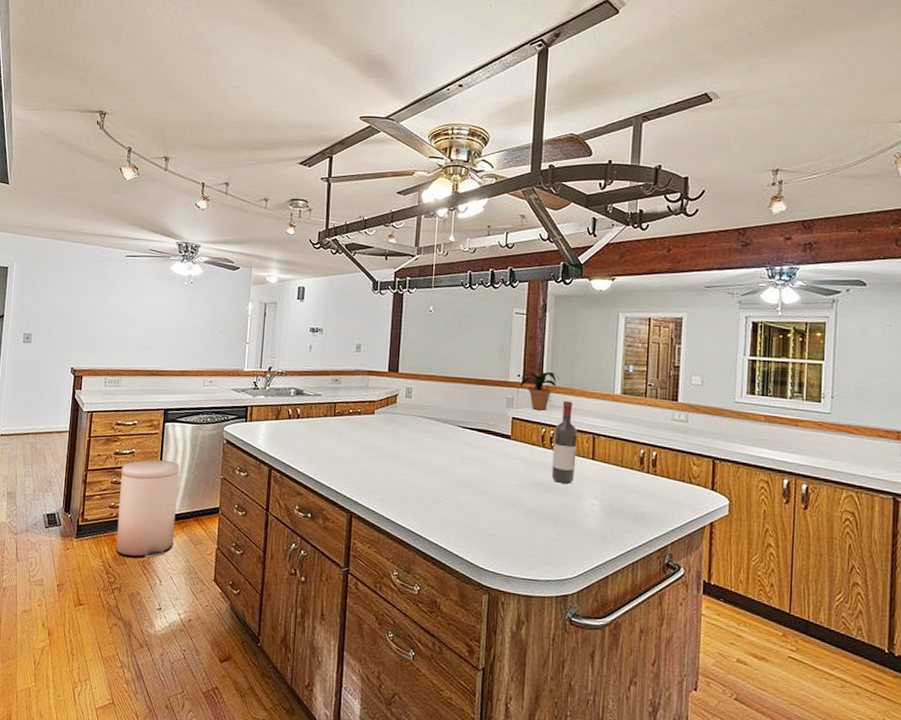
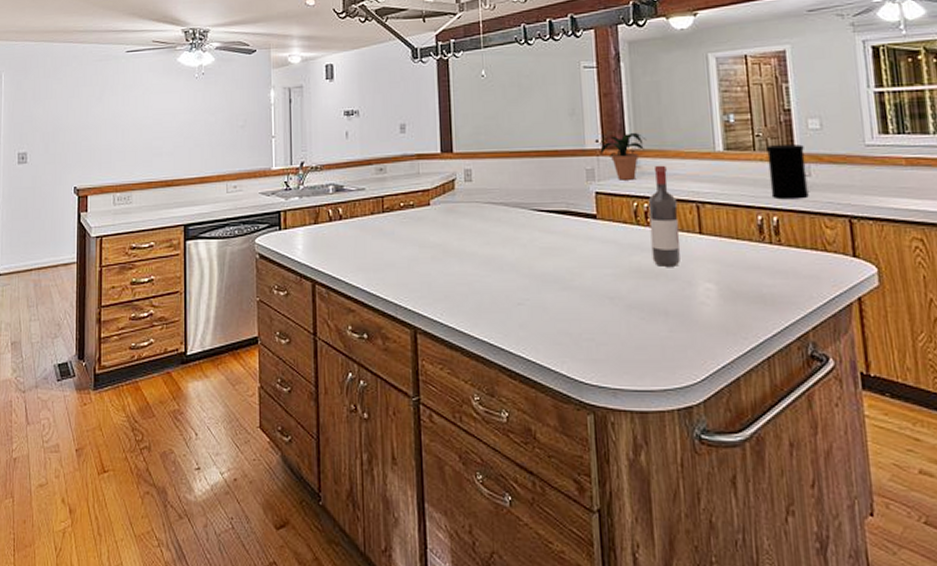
pedal bin: present [115,459,180,559] -> none [140,286,208,408]
canister: none [654,394,686,440] -> present [766,144,809,200]

